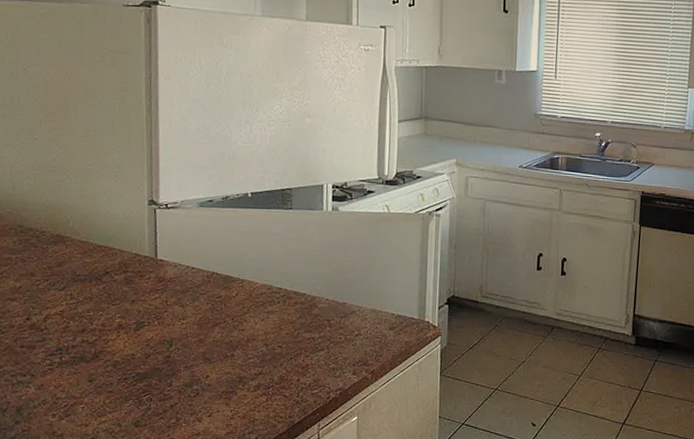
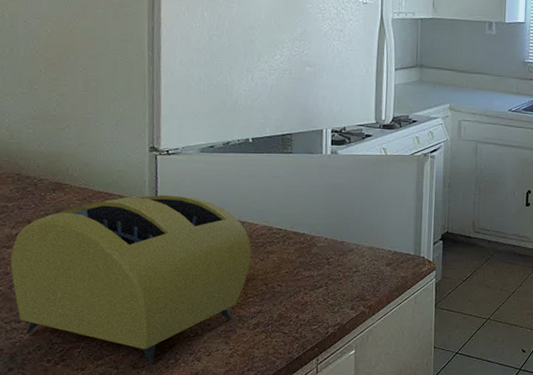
toaster: none [16,250,252,423] -> present [11,194,252,364]

